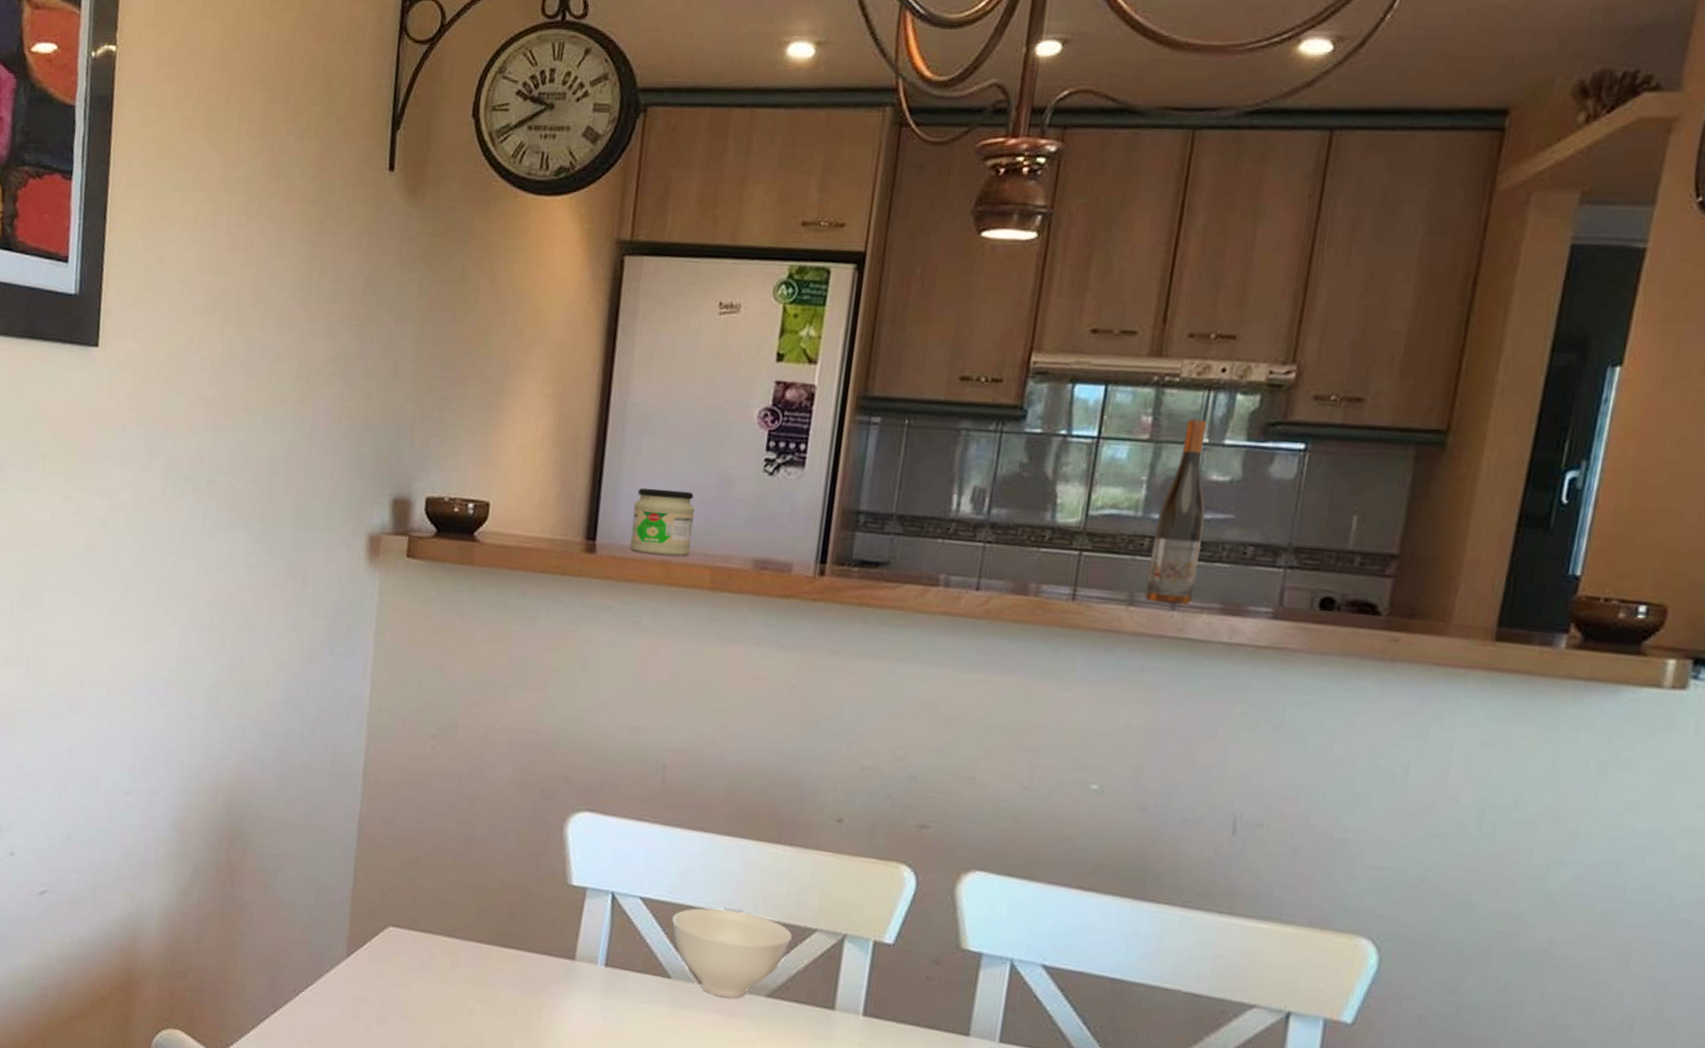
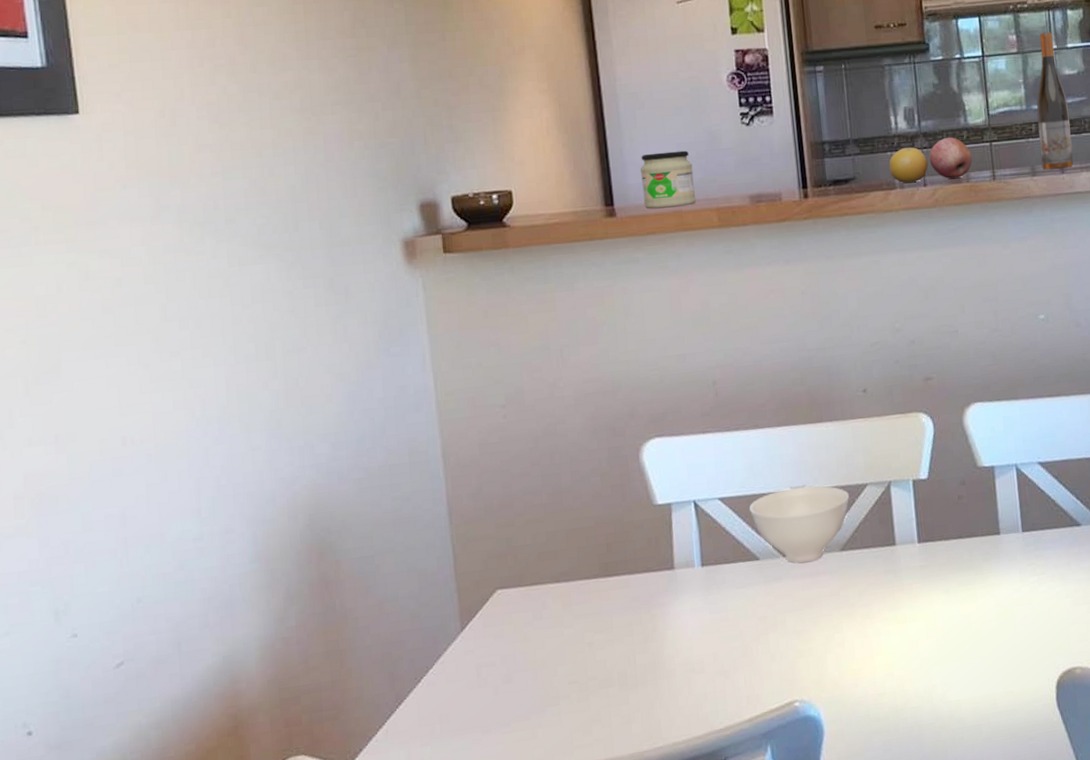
fruit: none [935,536,989,583] -> present [889,147,928,184]
fruit: none [991,533,1050,589] -> present [929,137,972,180]

